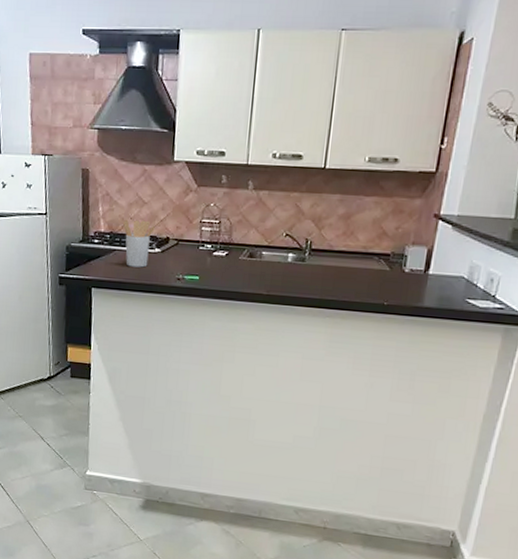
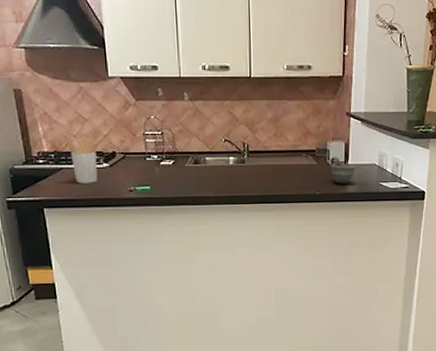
cup: none [405,263,437,297] -> present [329,156,355,185]

